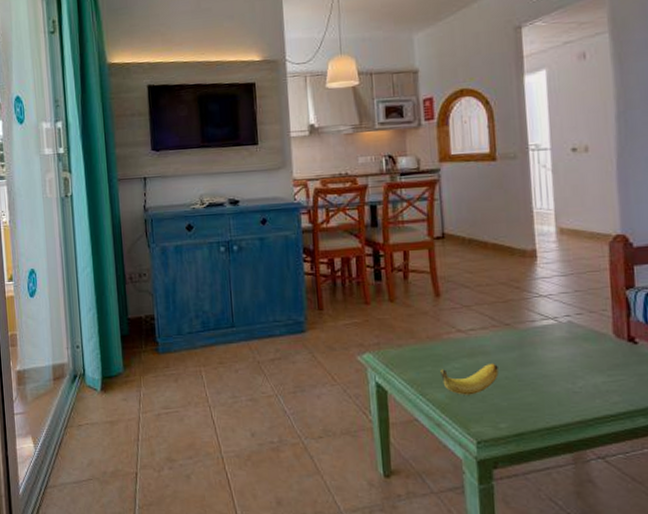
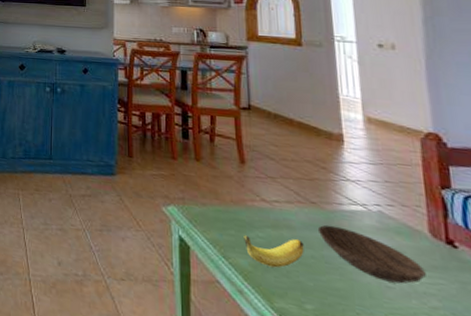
bowl: none [511,343,609,387] -> present [317,224,426,284]

